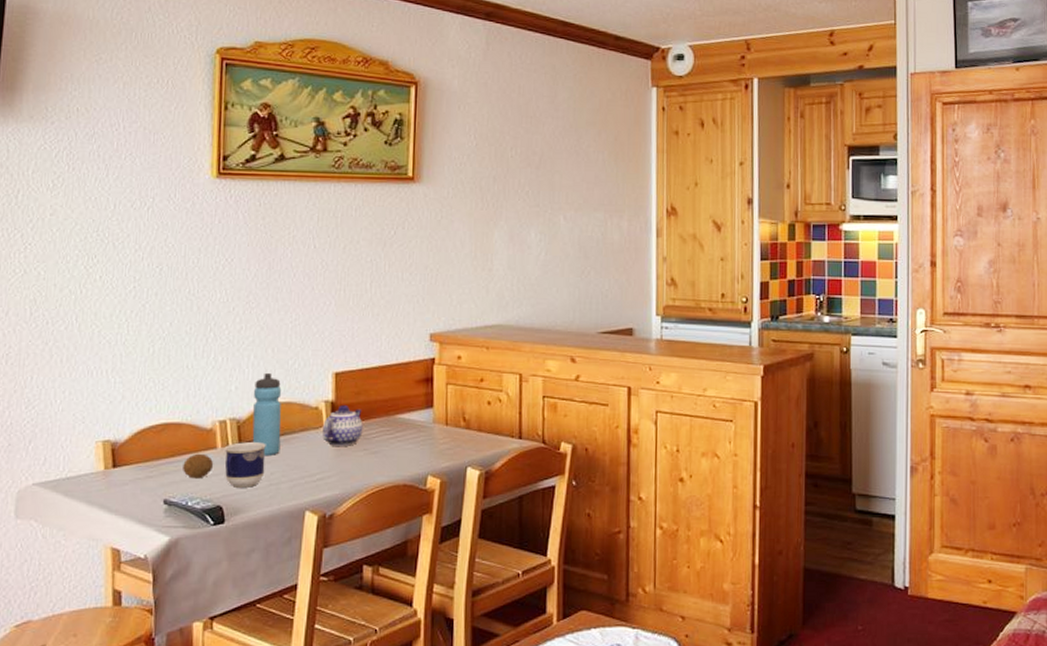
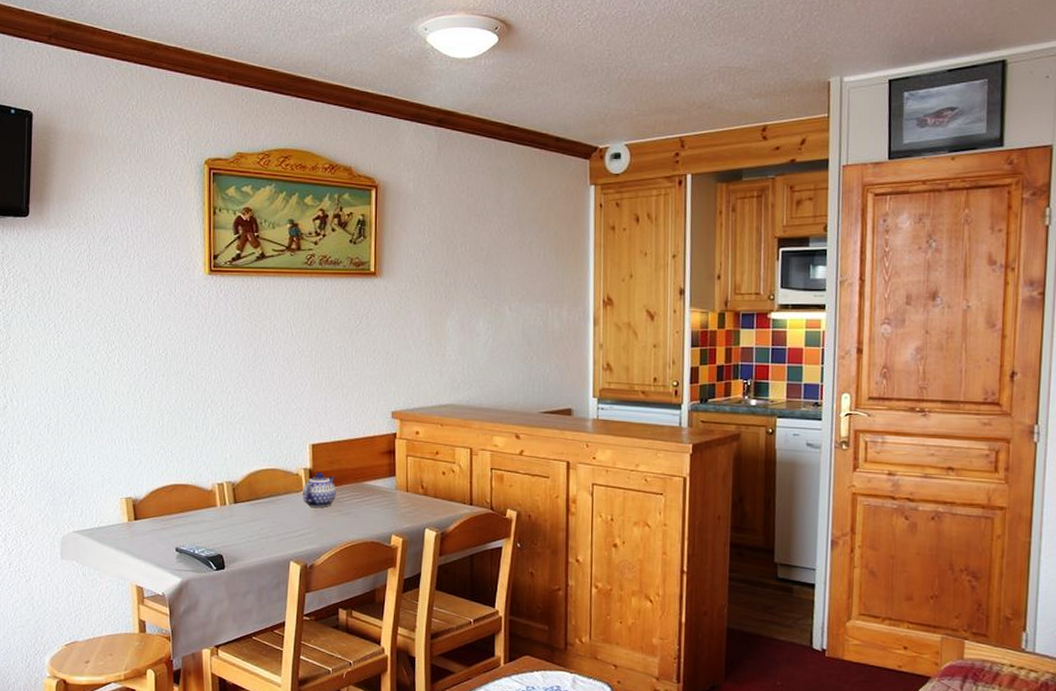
fruit: present [183,453,214,479] -> none [190,510,215,531]
cup: present [224,442,266,488] -> none [223,502,256,540]
water bottle: present [252,372,282,457] -> none [244,443,269,515]

